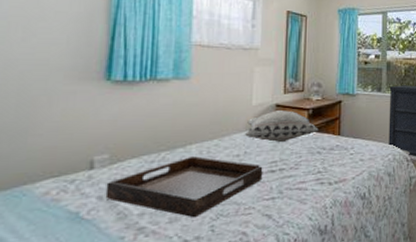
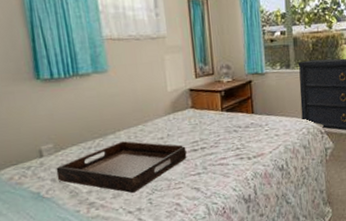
decorative pillow: present [244,110,320,143] -> none [164,94,234,124]

